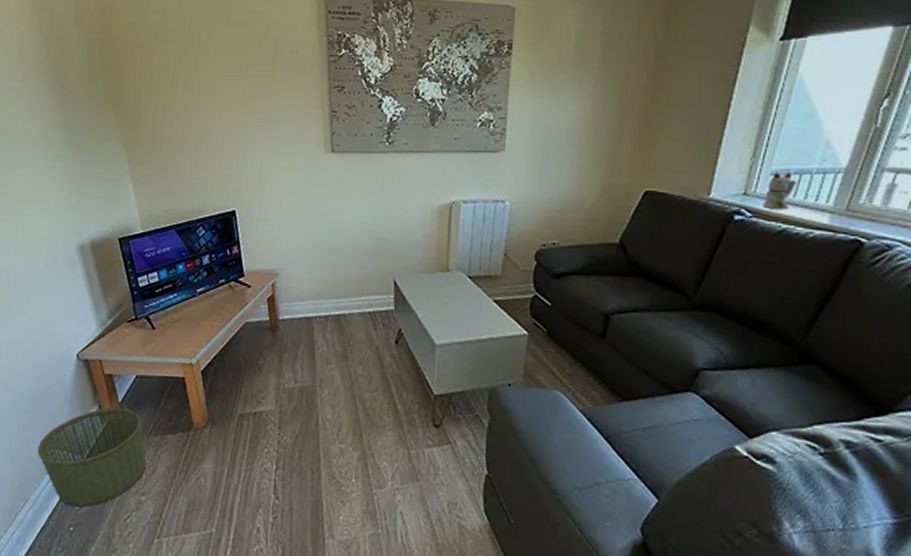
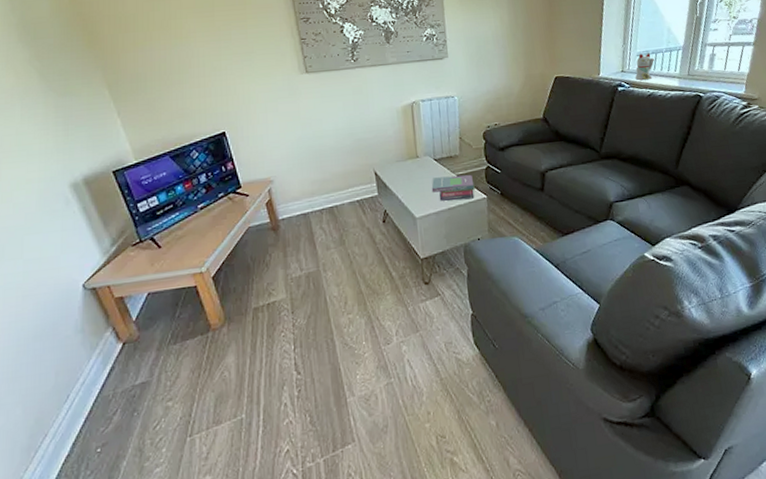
basket: present [37,403,147,508] -> none [51,321,169,429]
books: none [459,299,515,333] -> present [431,174,475,201]

